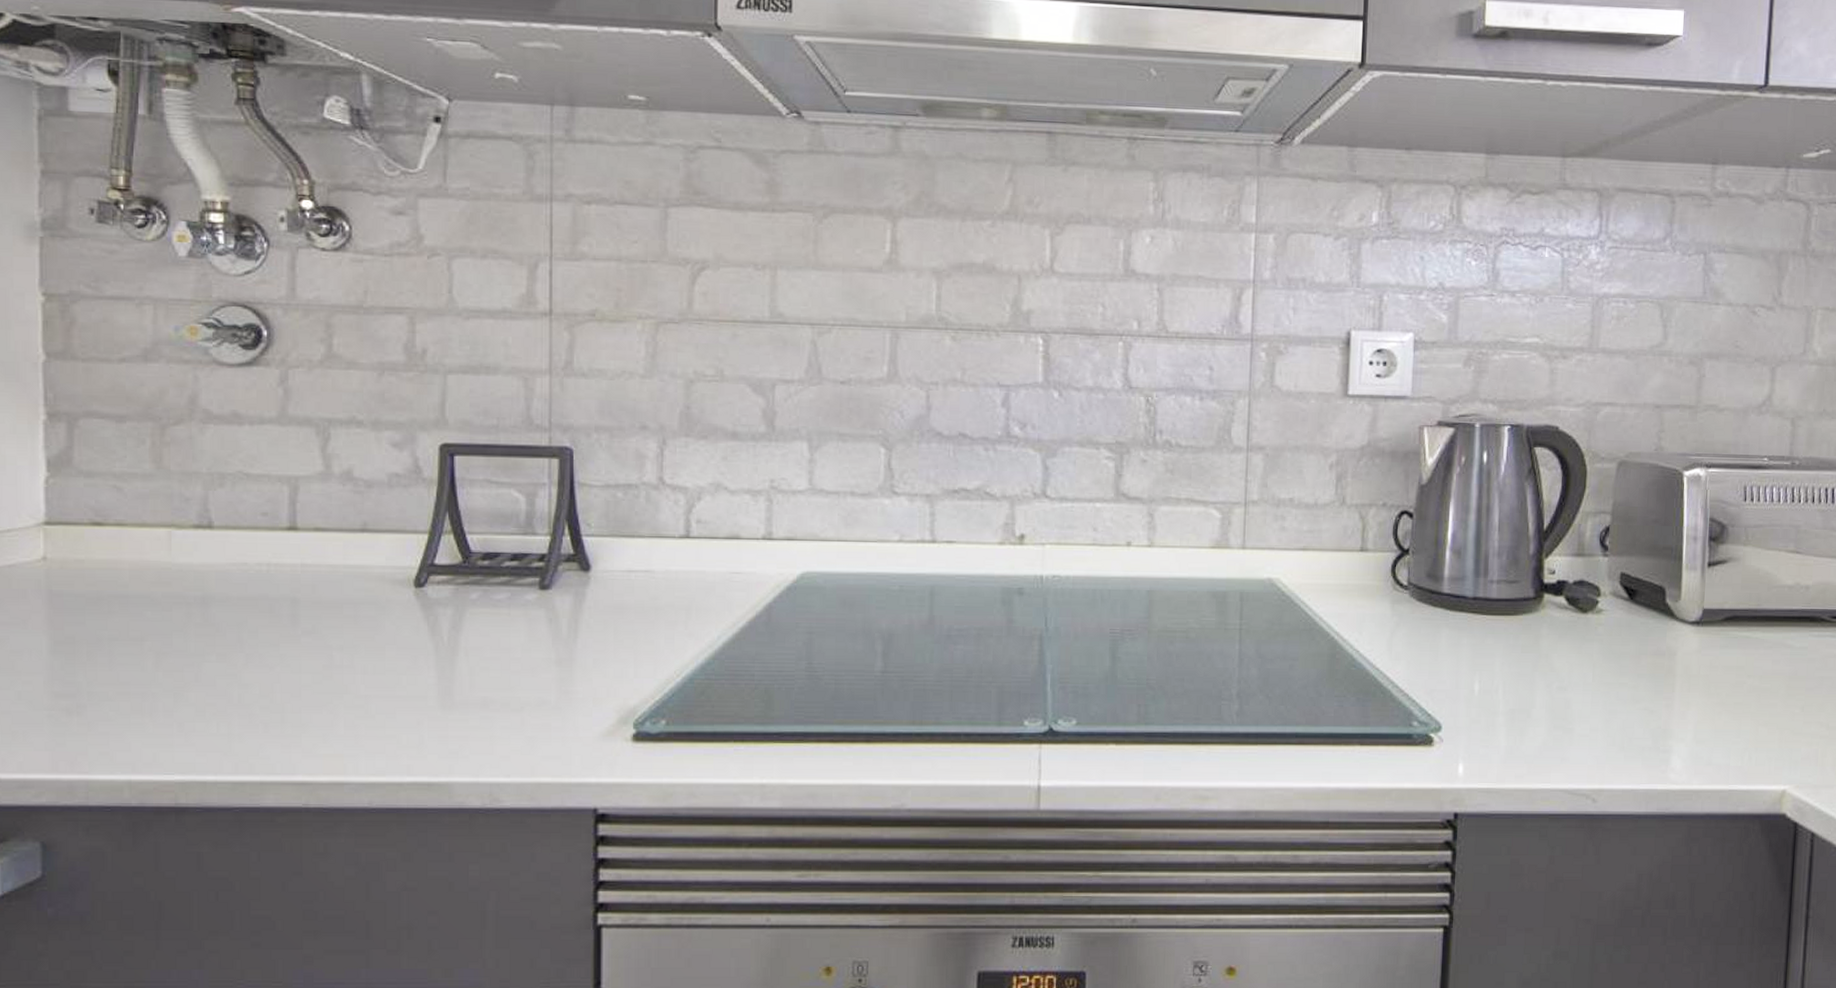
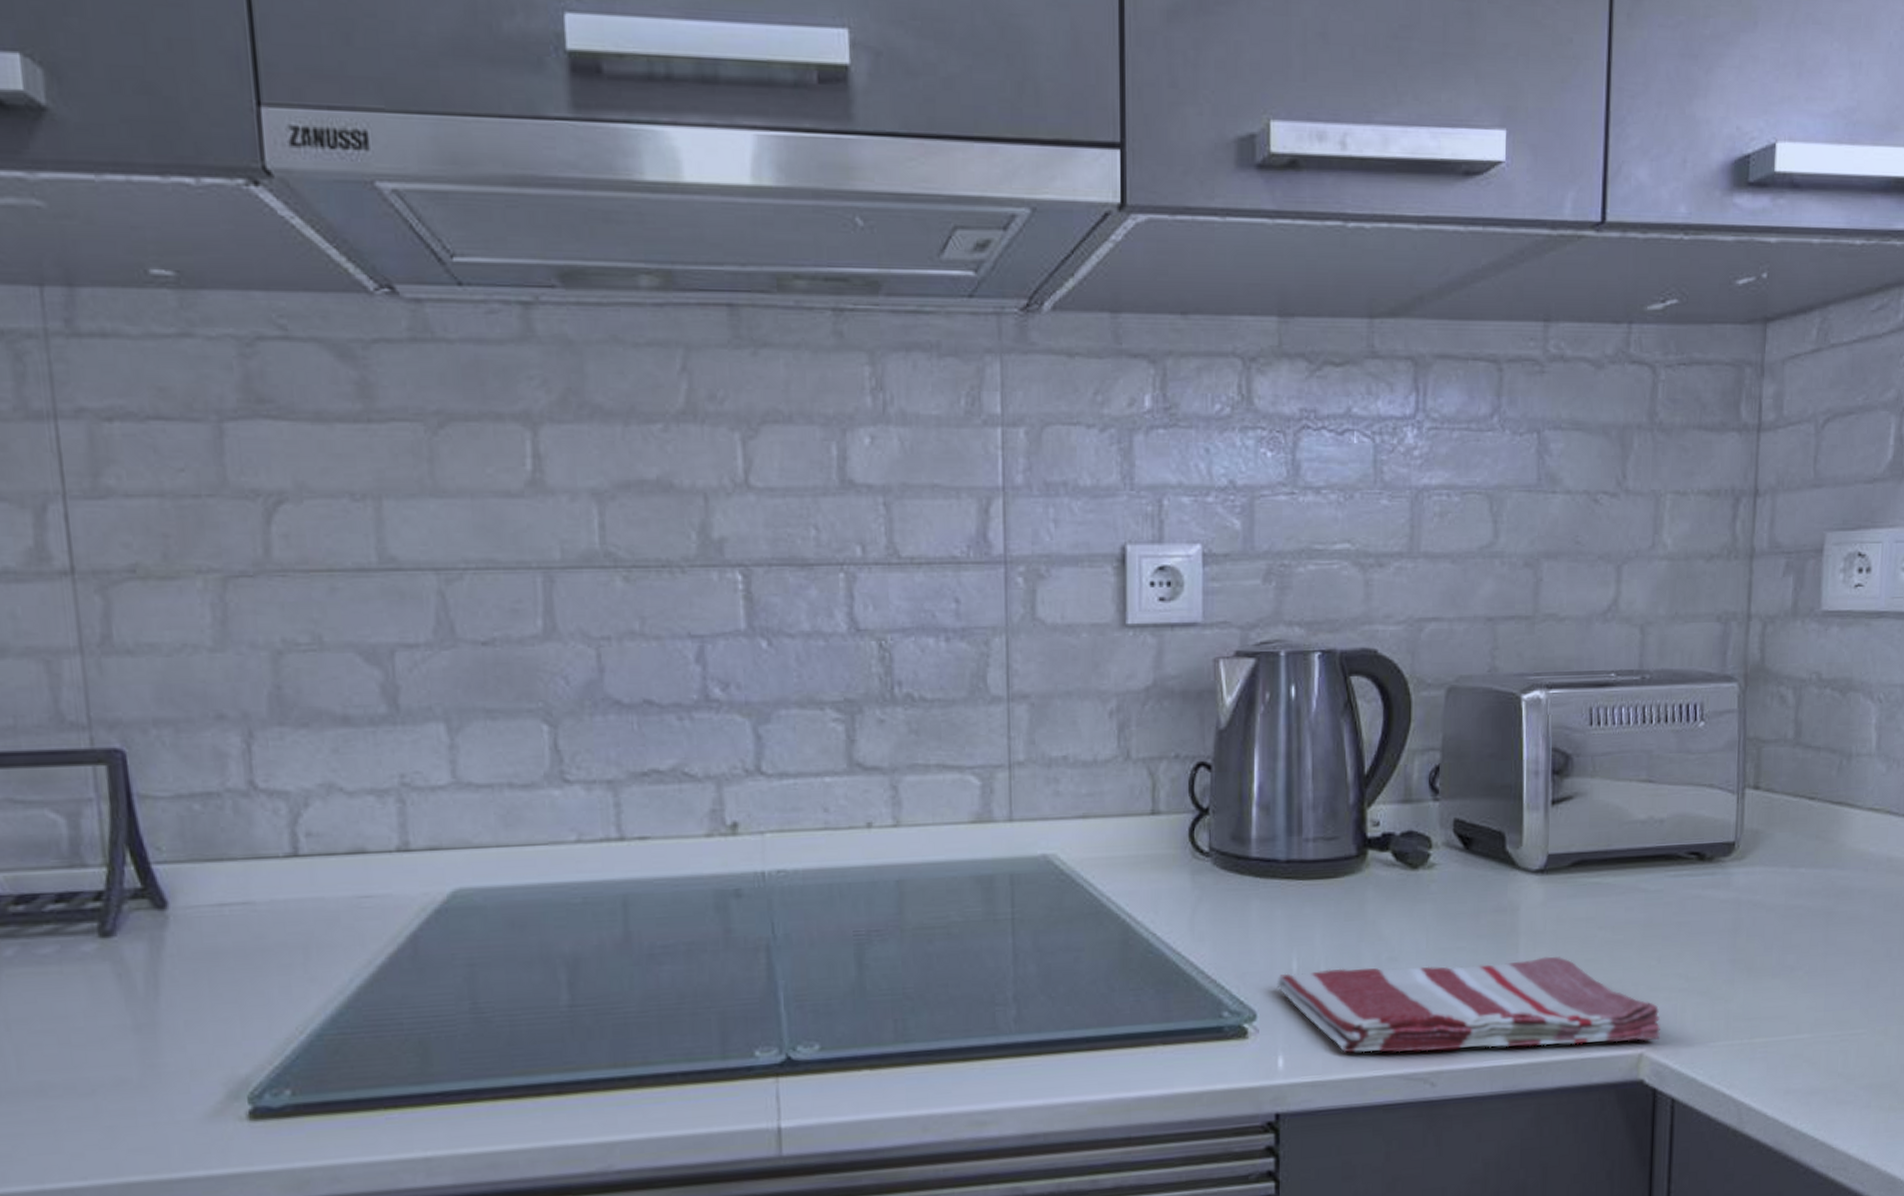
dish towel: none [1460,692,1802,780] -> present [1277,956,1660,1053]

